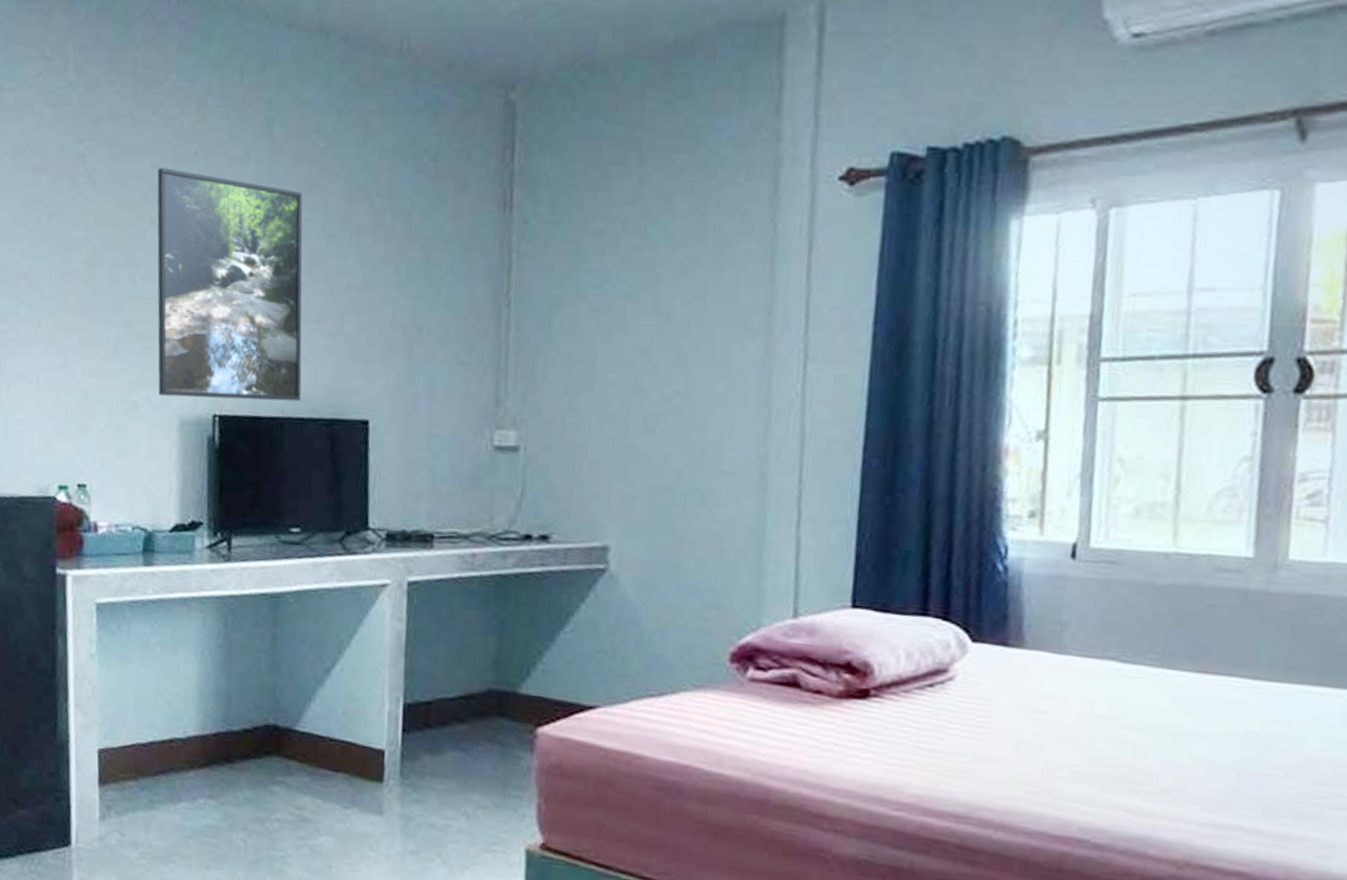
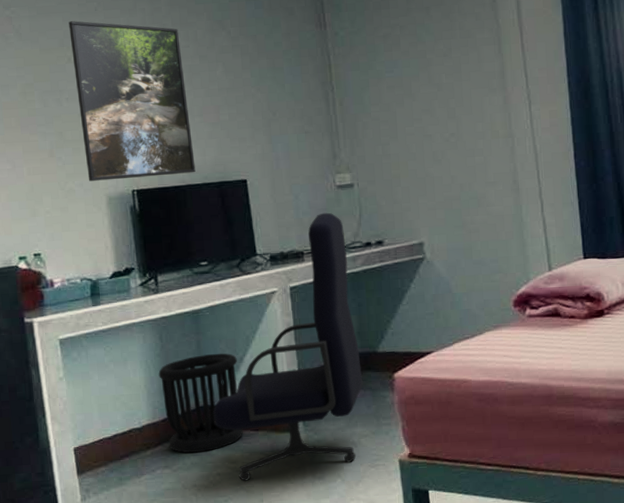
wastebasket: none [216,655,323,787] -> present [158,353,243,453]
office chair: none [281,482,496,840] -> present [213,212,362,481]

